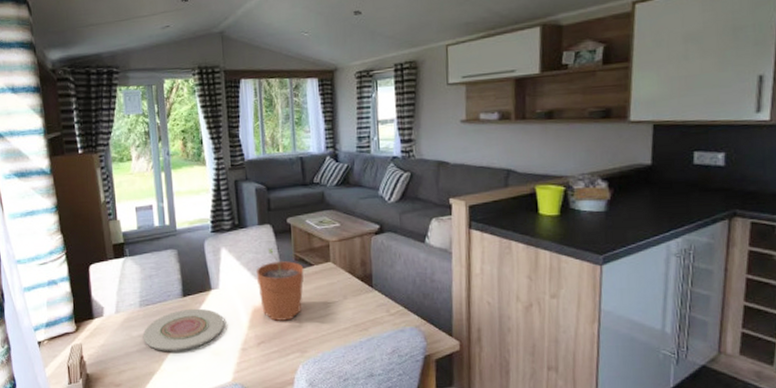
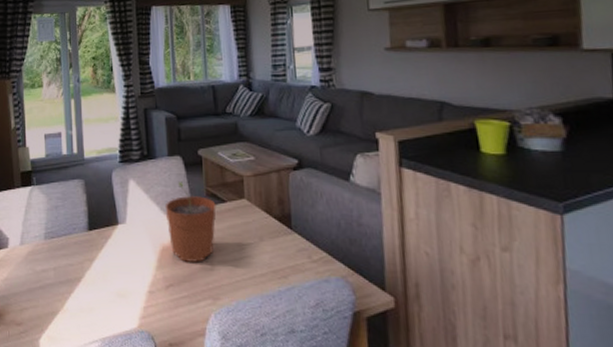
plate: present [142,308,224,351] -> none [46,244,131,290]

